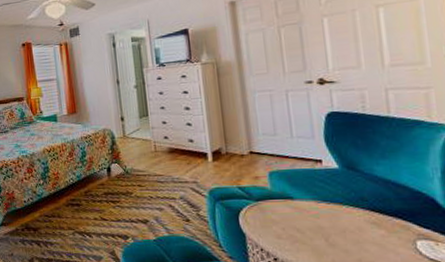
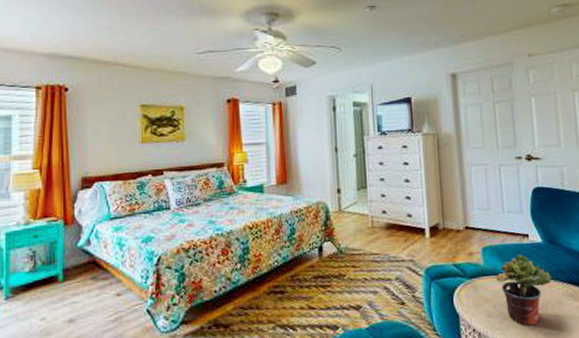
potted plant: none [285,179,351,250] -> present [496,254,552,326]

